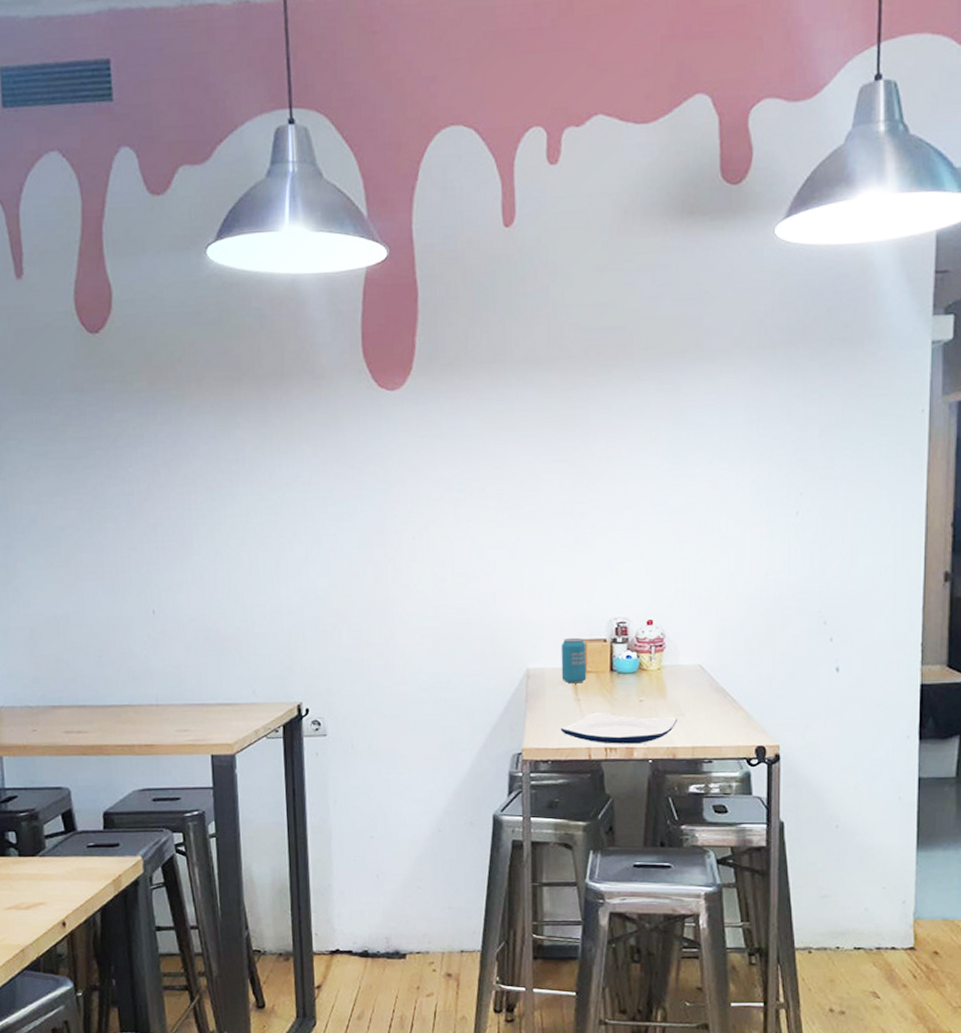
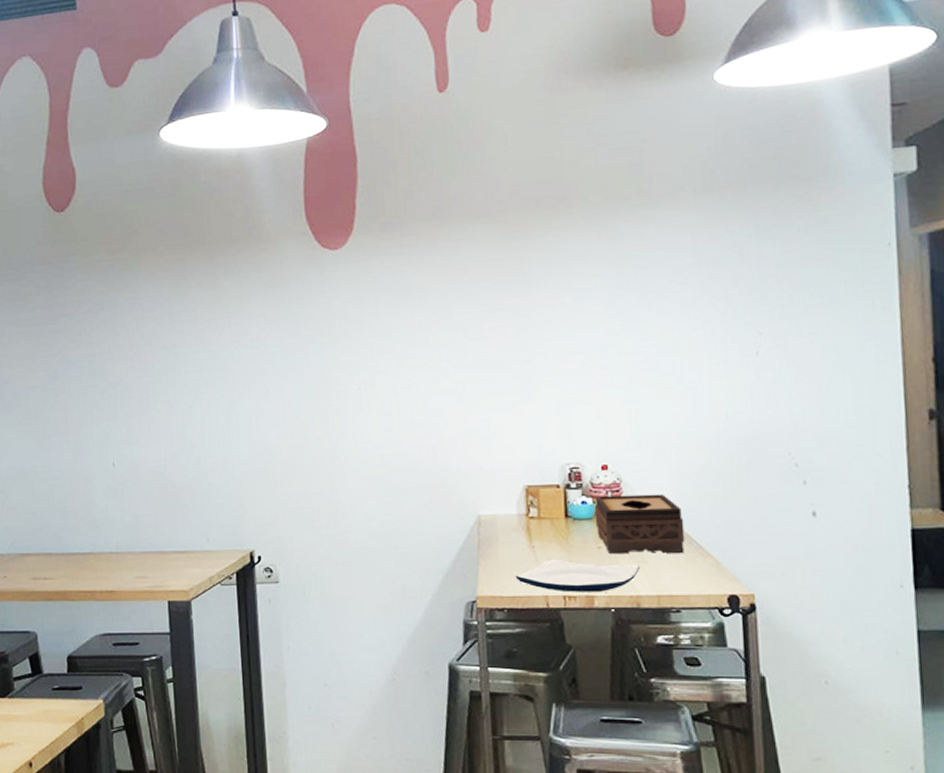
beverage can: present [561,637,587,684] -> none [512,483,541,531]
tissue box: none [638,649,720,707] -> present [594,494,685,554]

